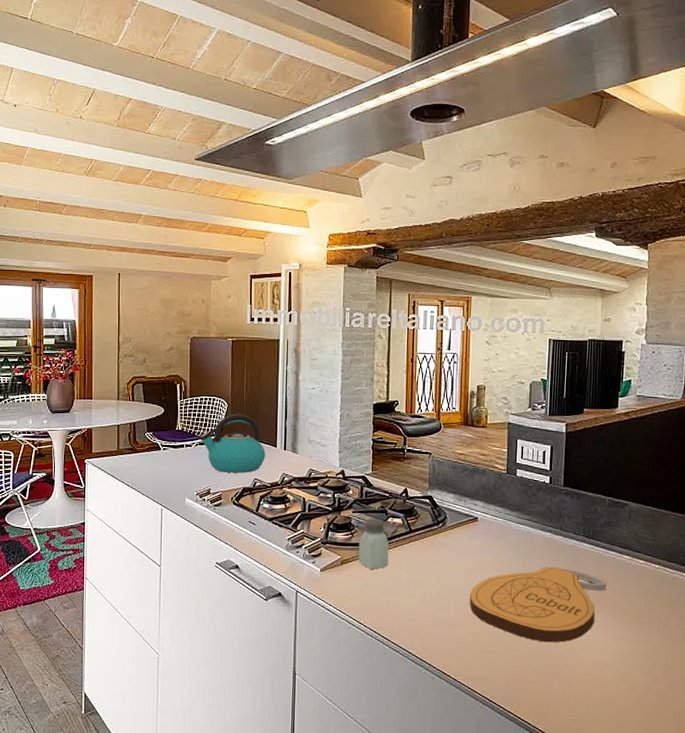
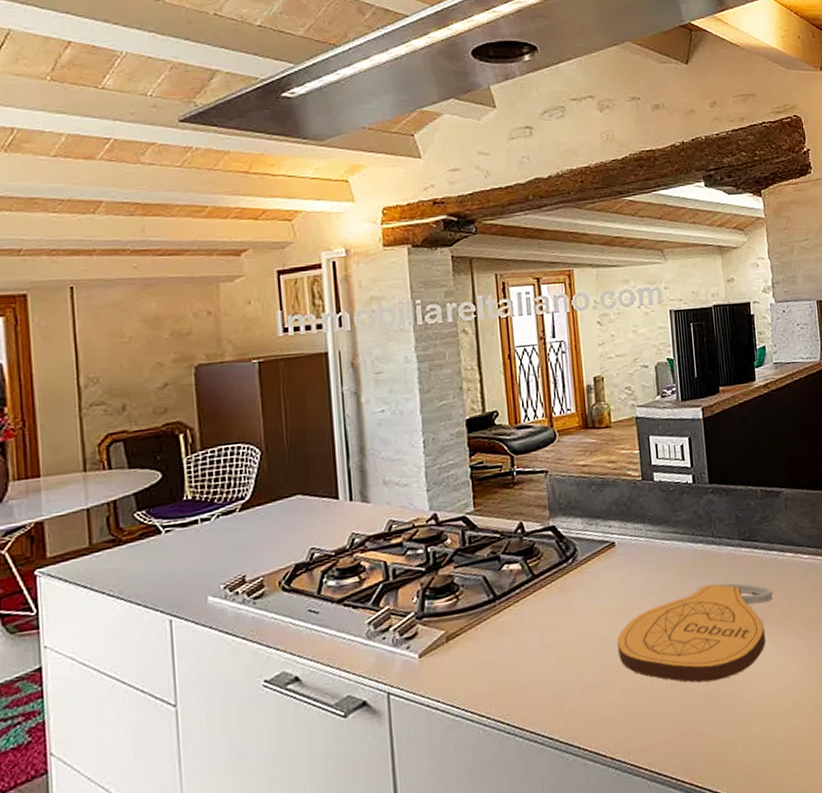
kettle: present [200,414,265,473] -> none [222,461,324,549]
saltshaker: present [358,518,389,569] -> none [467,569,511,639]

